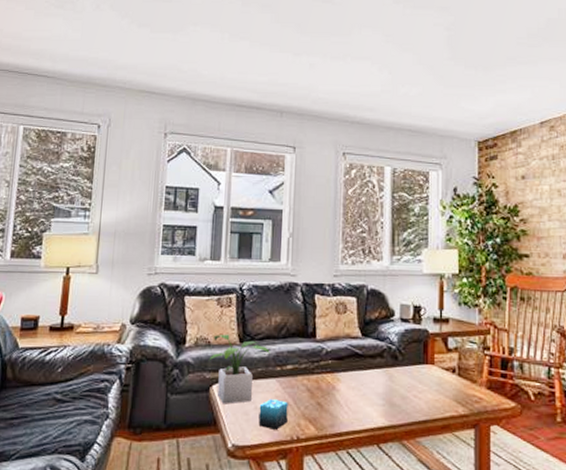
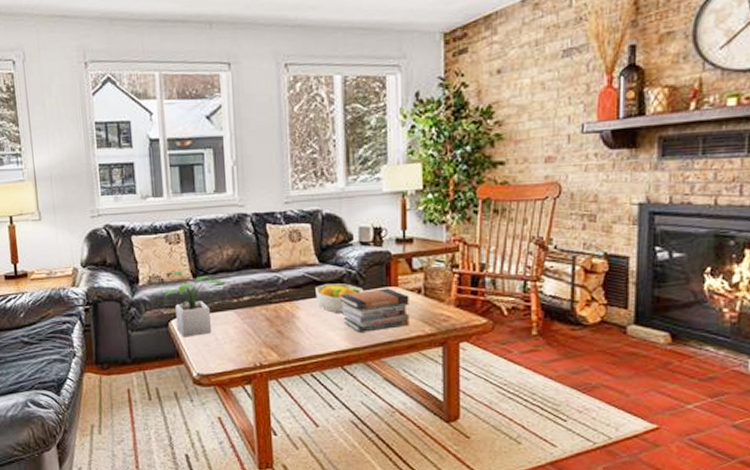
candle: present [258,399,289,430] -> none [219,330,250,358]
fruit bowl: none [357,357,402,390] -> present [316,283,364,314]
book stack: none [379,365,444,410] -> present [339,288,410,332]

